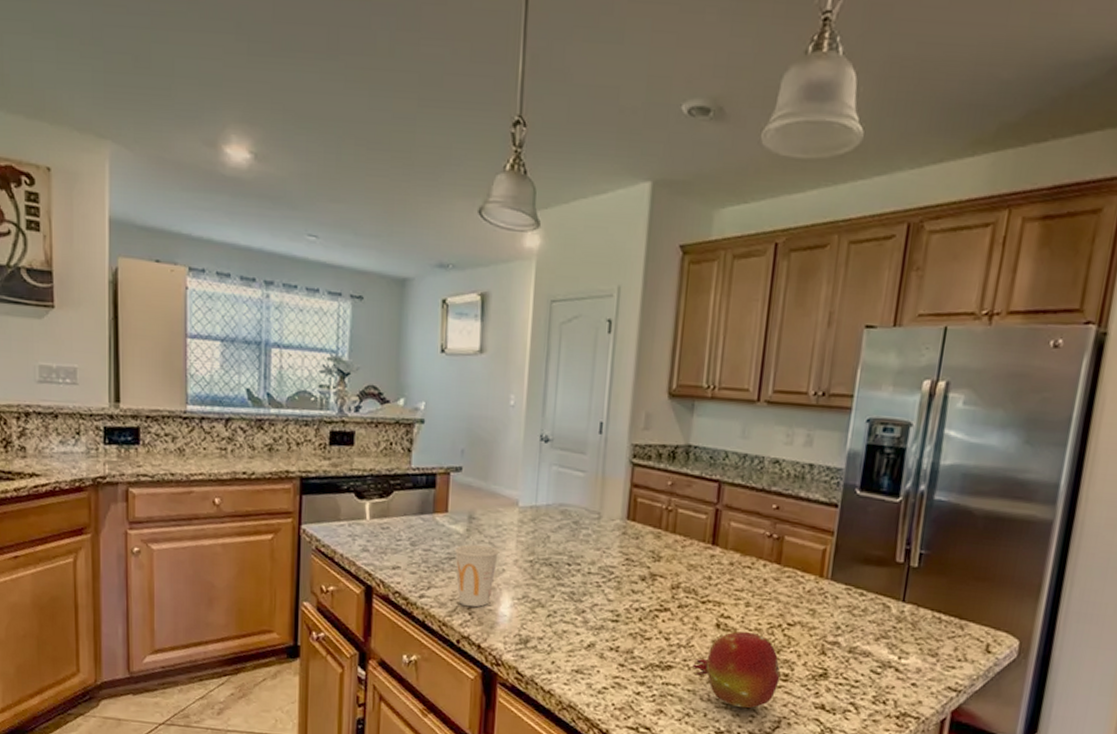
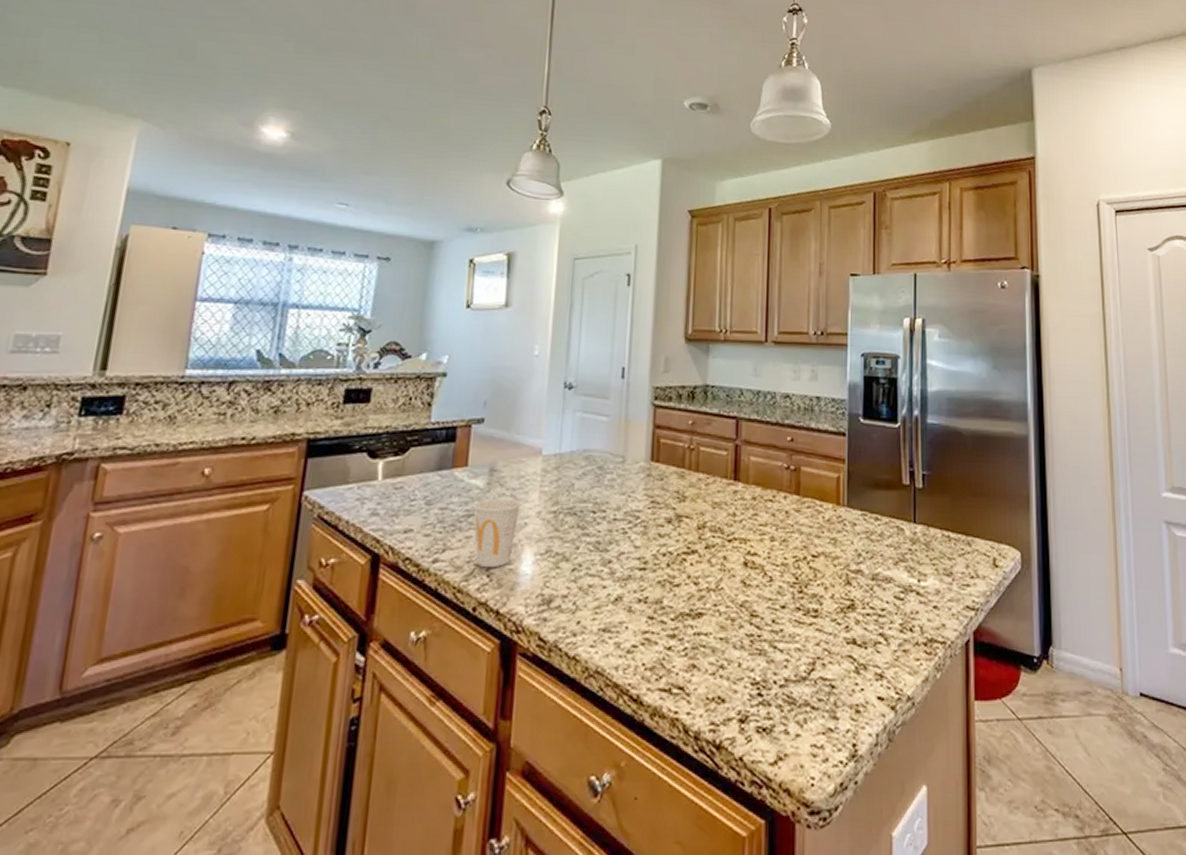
fruit: present [692,631,780,709] -> none [723,567,810,653]

